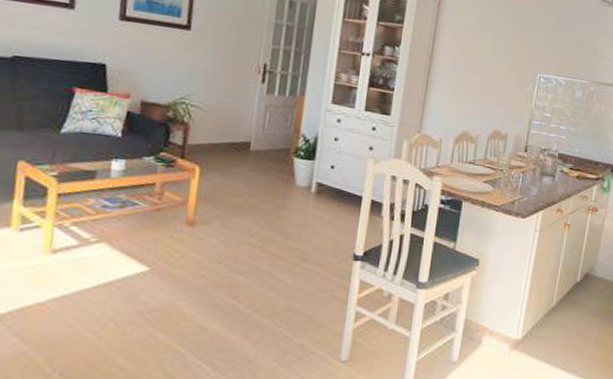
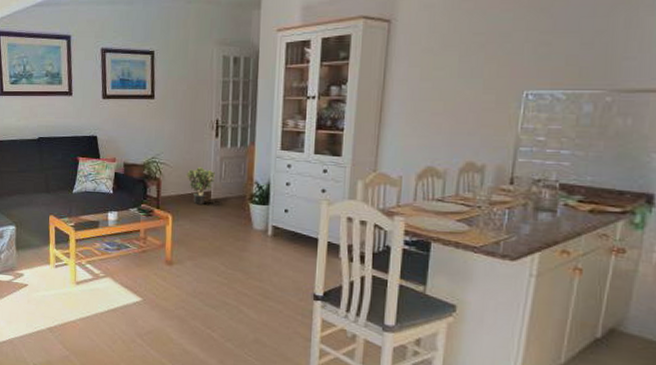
potted plant: none [221,114,258,156] -> present [186,167,215,204]

